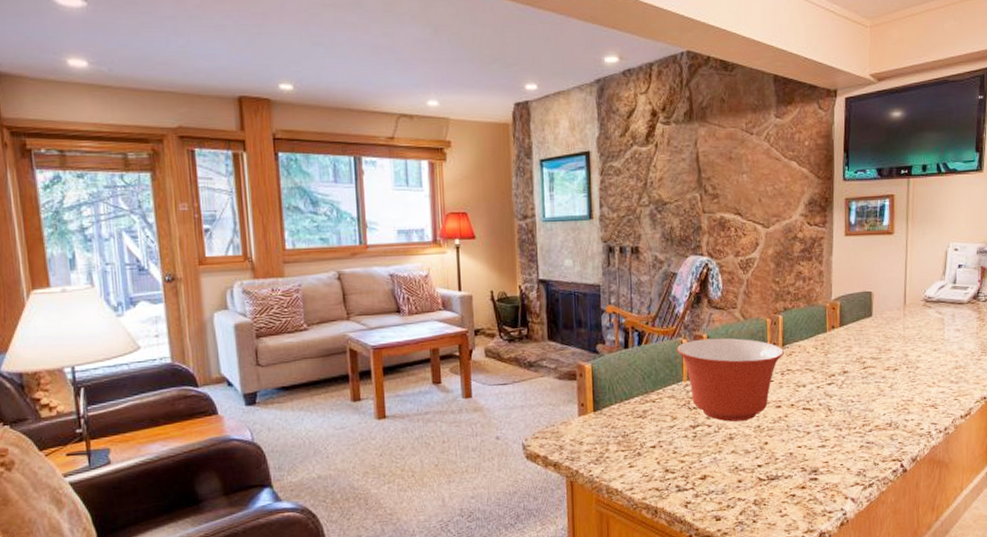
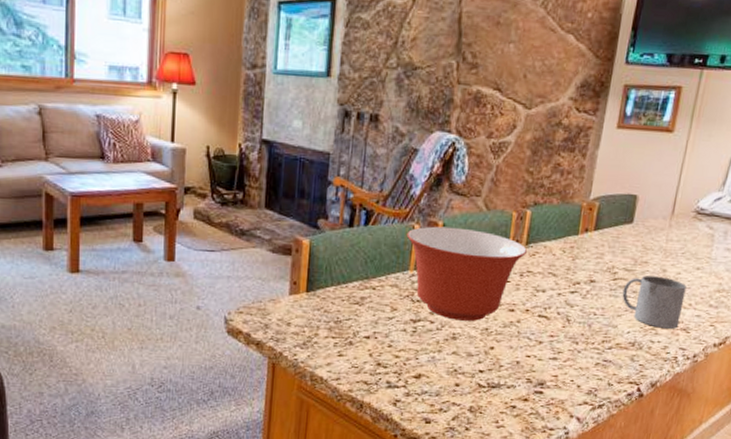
mug: none [873,360,928,407] -> present [622,275,687,329]

